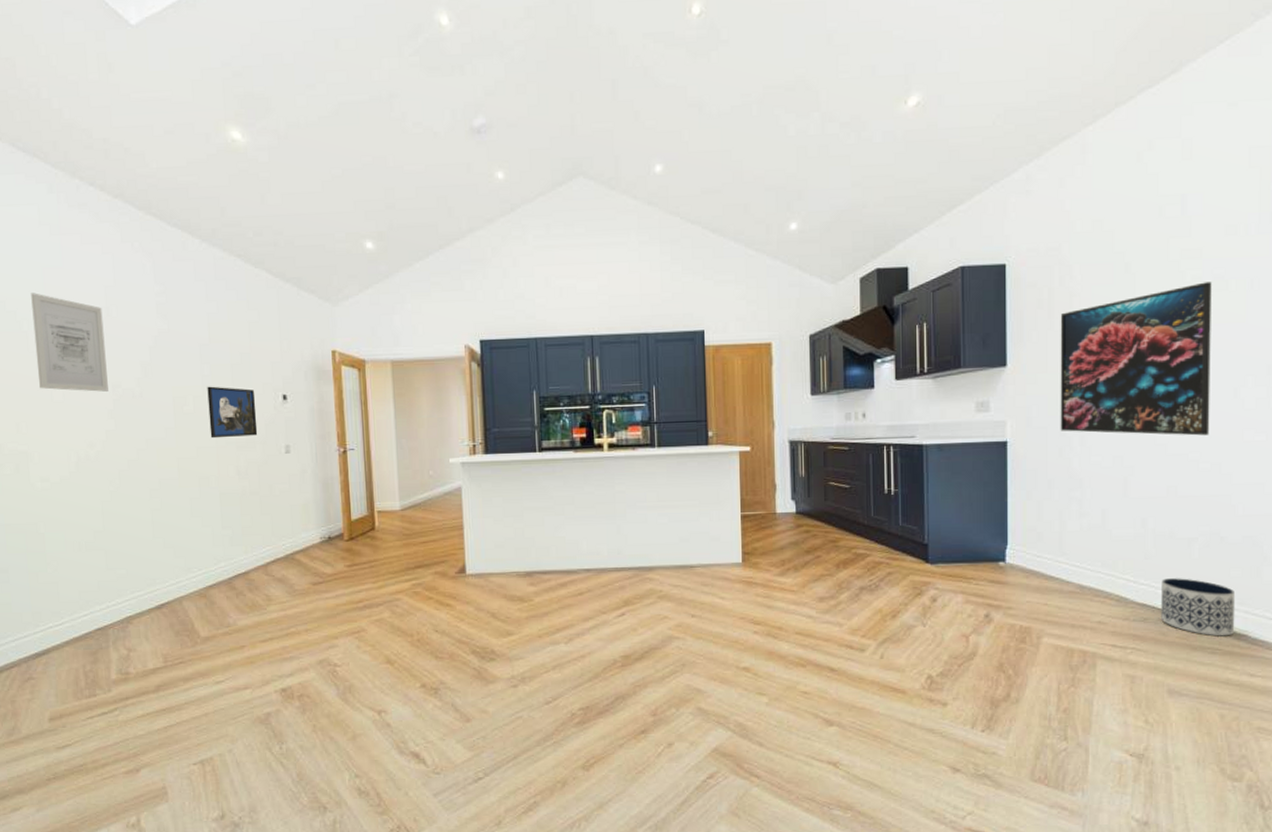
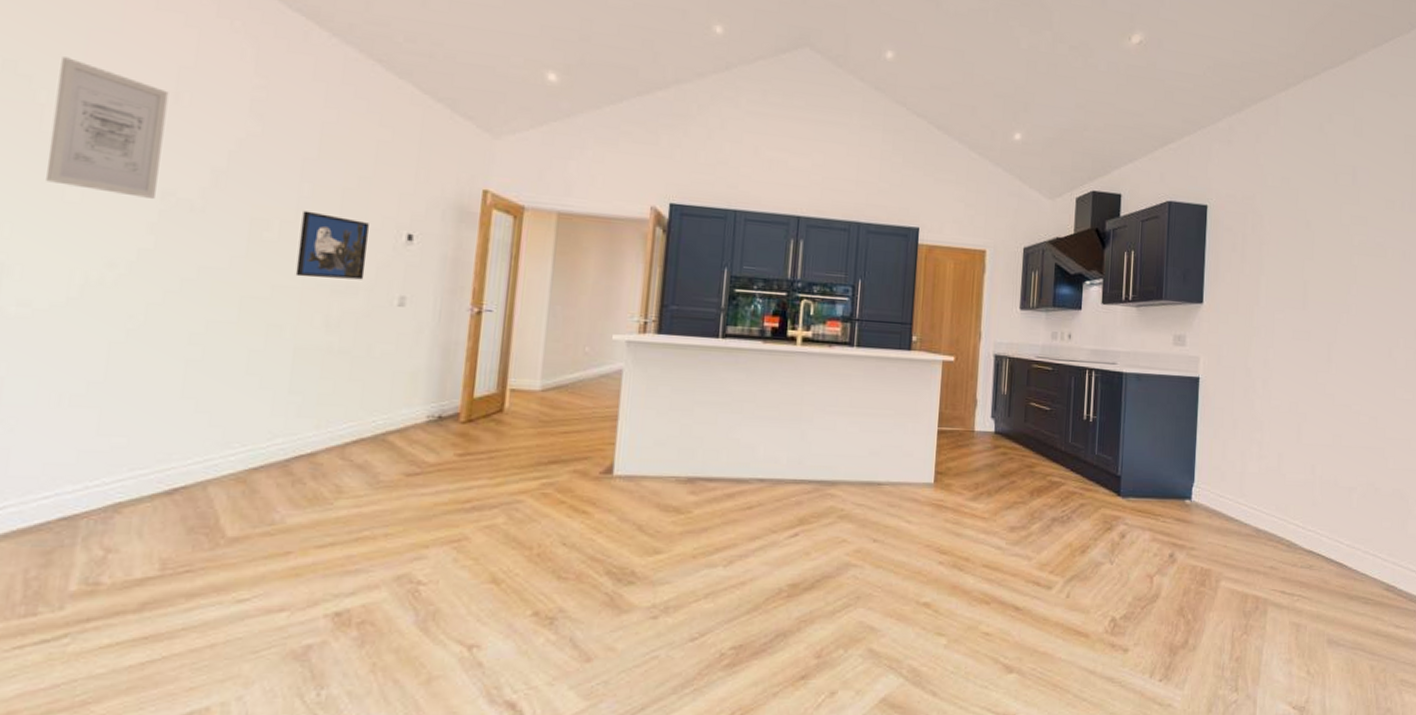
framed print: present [1060,282,1212,436] -> none [1246,247,1374,390]
planter: present [1161,578,1236,637] -> none [1324,526,1386,587]

